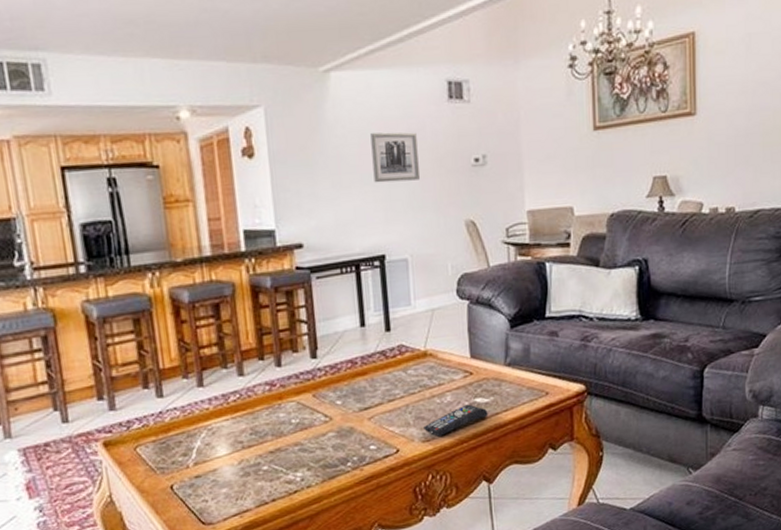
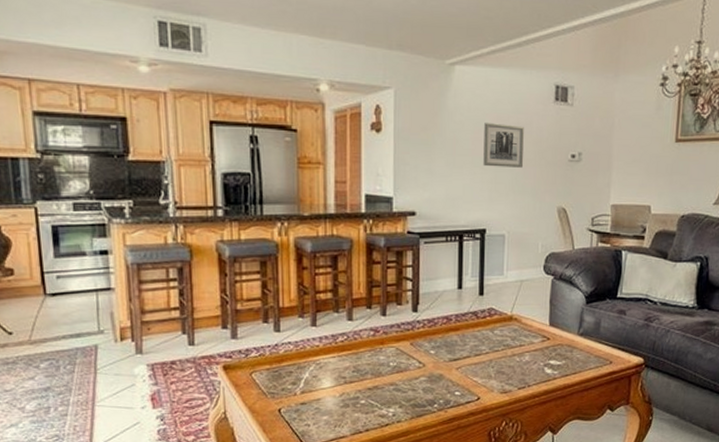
remote control: present [424,404,488,437] -> none [503,365,559,390]

